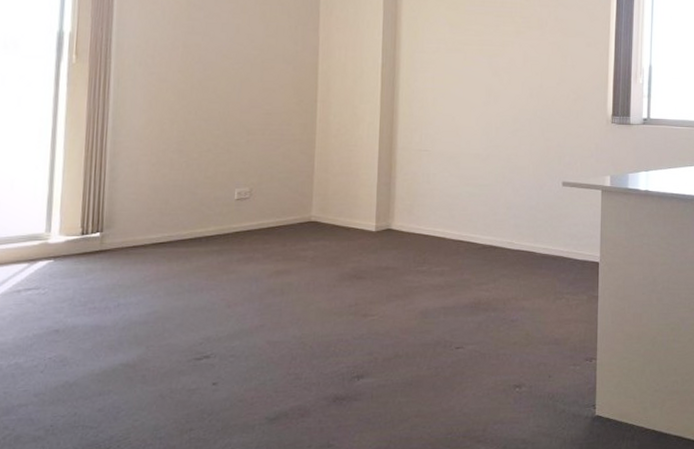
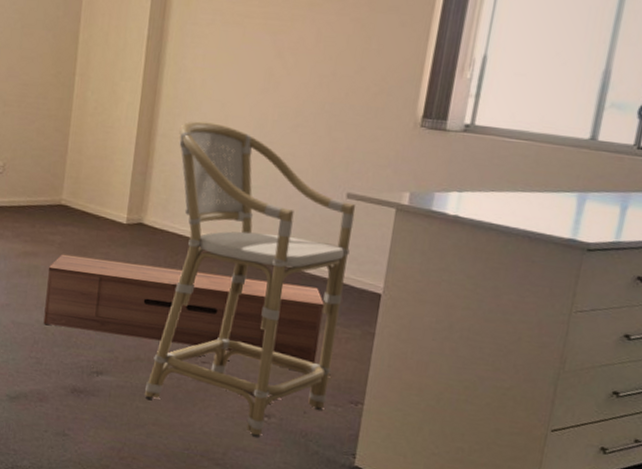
tv stand: none [300,264,555,338] -> present [43,254,324,364]
bar stool: none [406,134,571,408] -> present [145,121,356,438]

